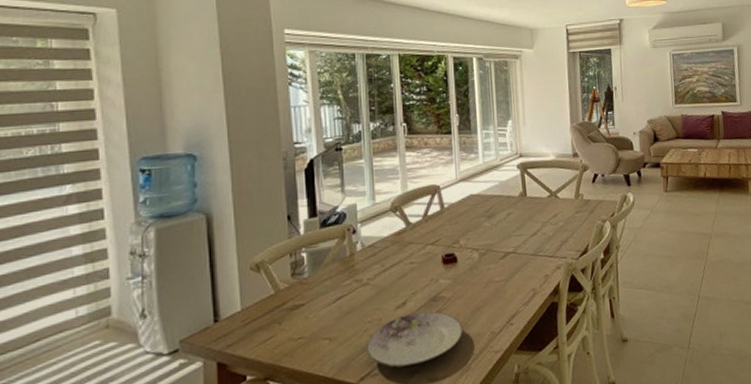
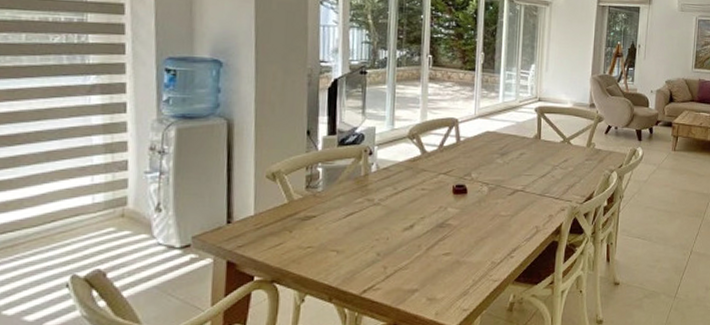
plate: present [365,311,464,368] -> none [371,236,466,285]

